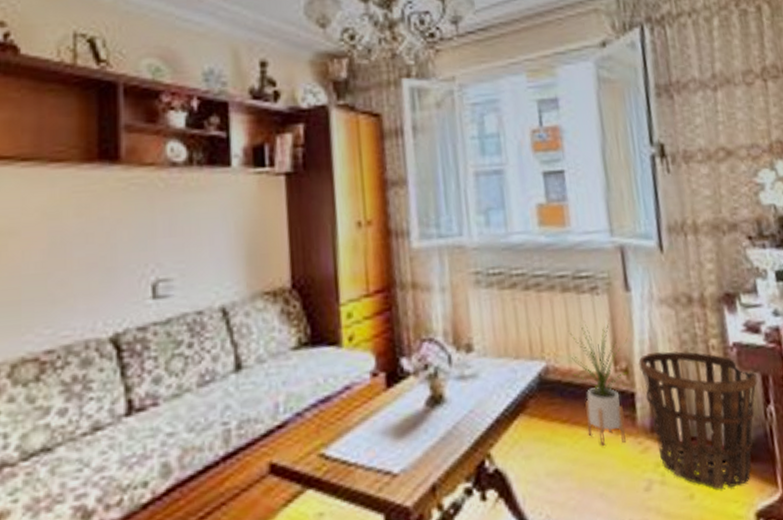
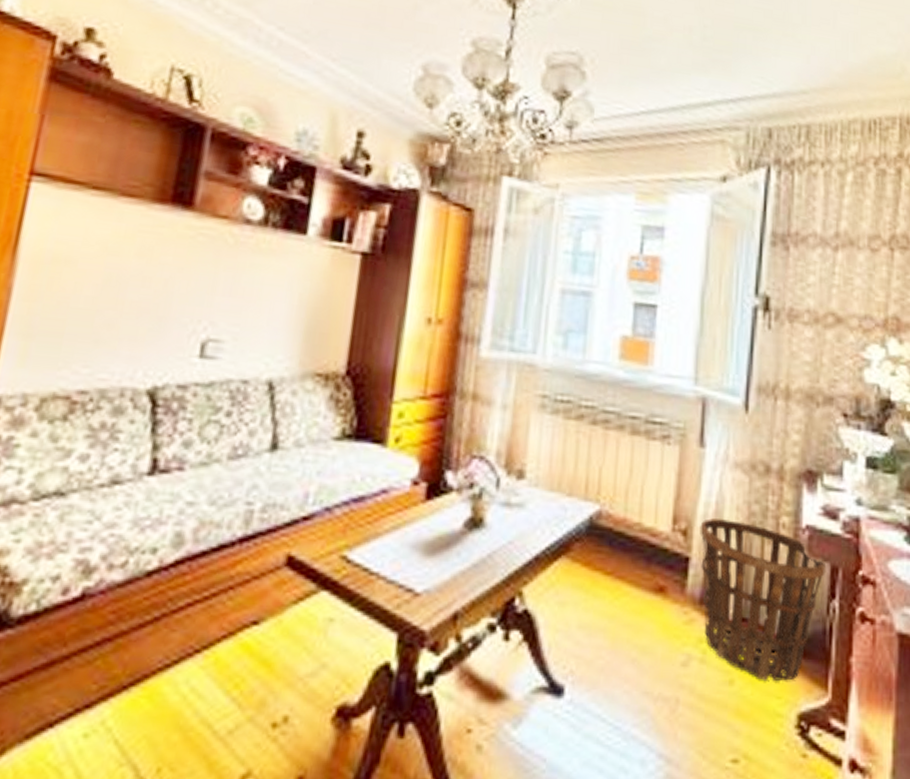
house plant: present [569,321,630,446] -> none [626,471,693,609]

